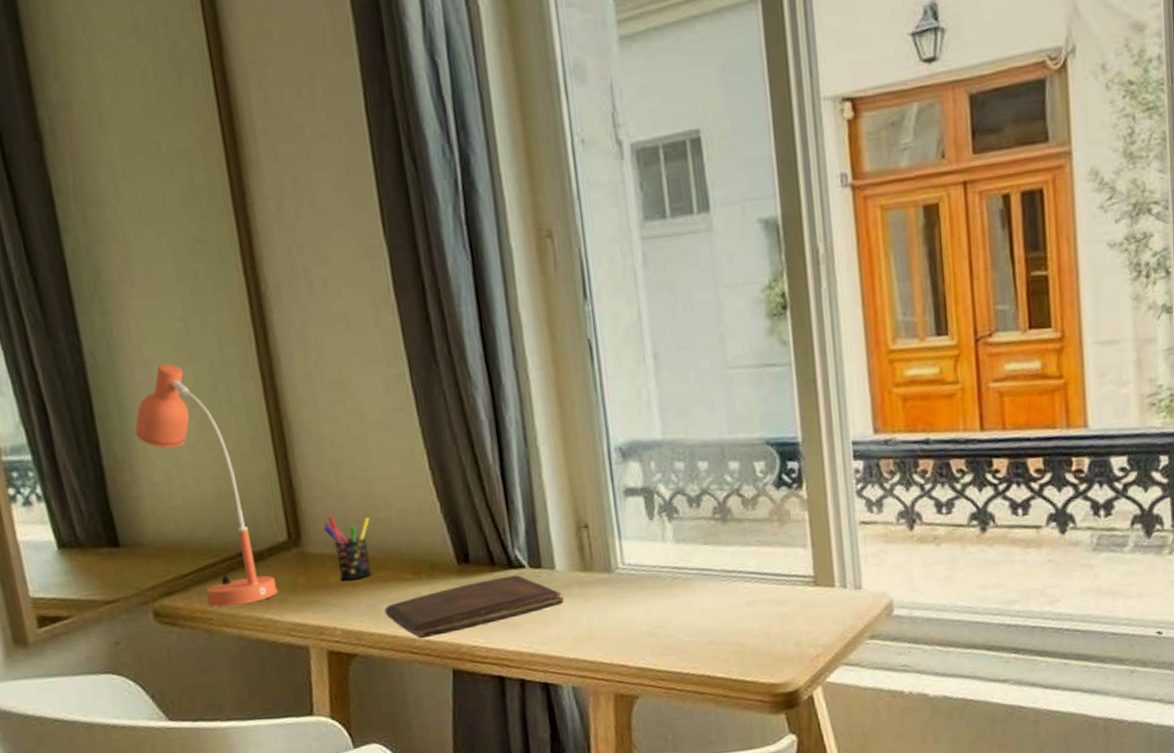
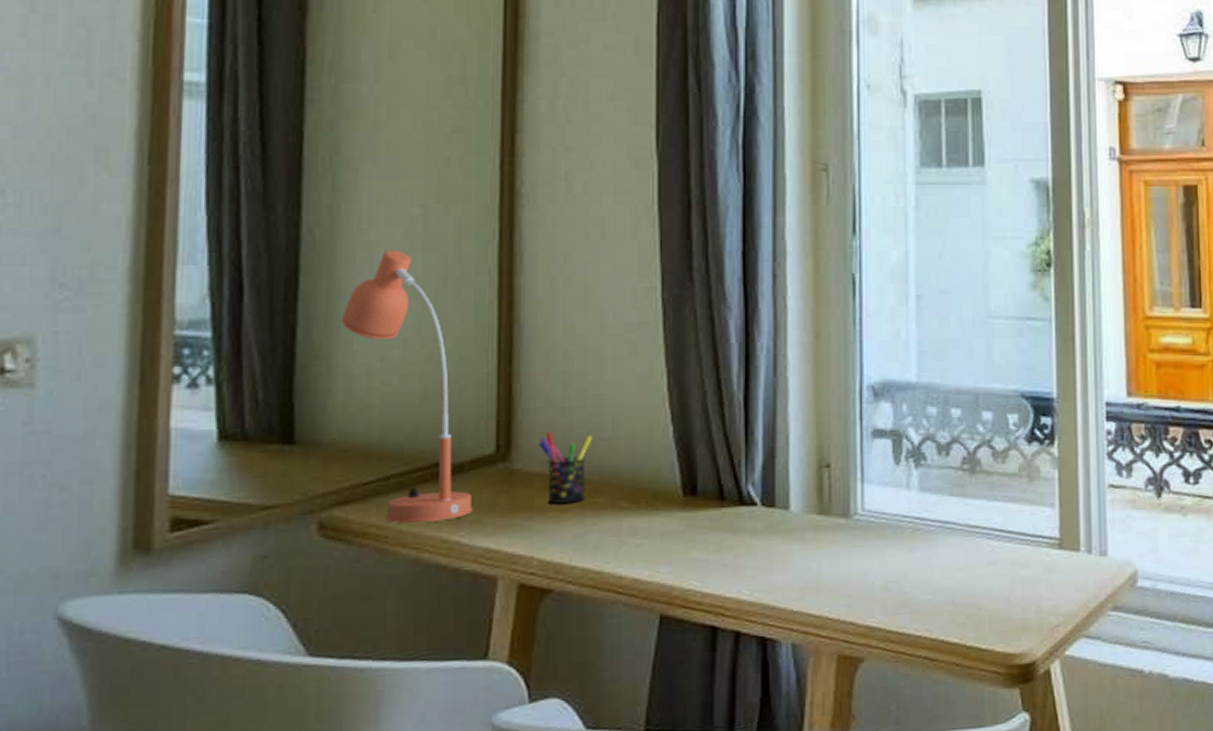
book: present [385,574,565,639] -> none [593,512,796,577]

